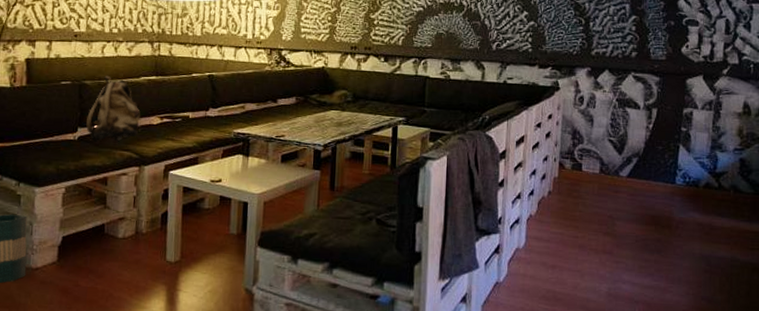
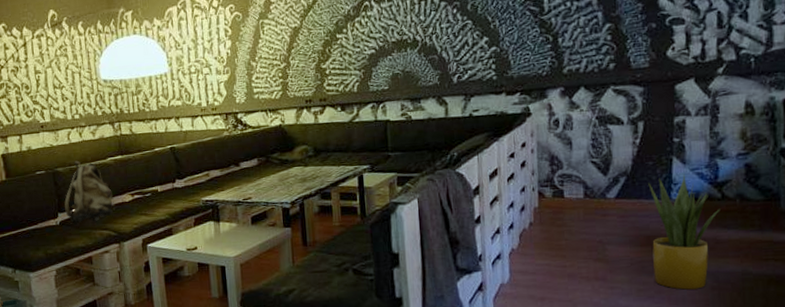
planter: none [655,161,717,271] -> present [648,174,720,290]

